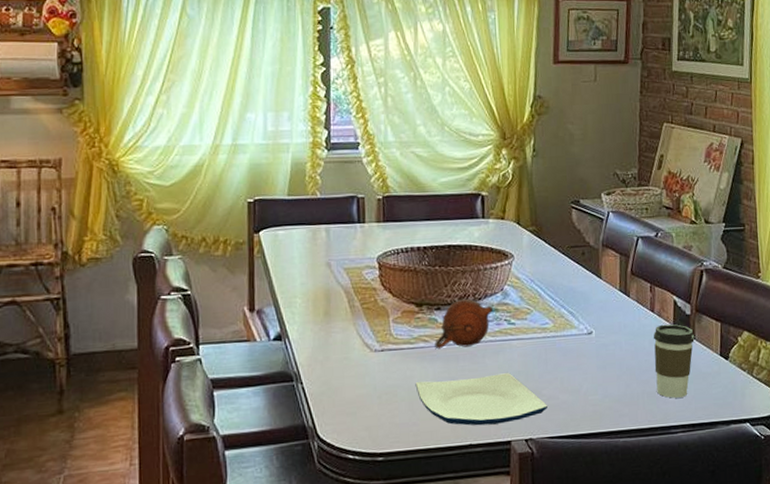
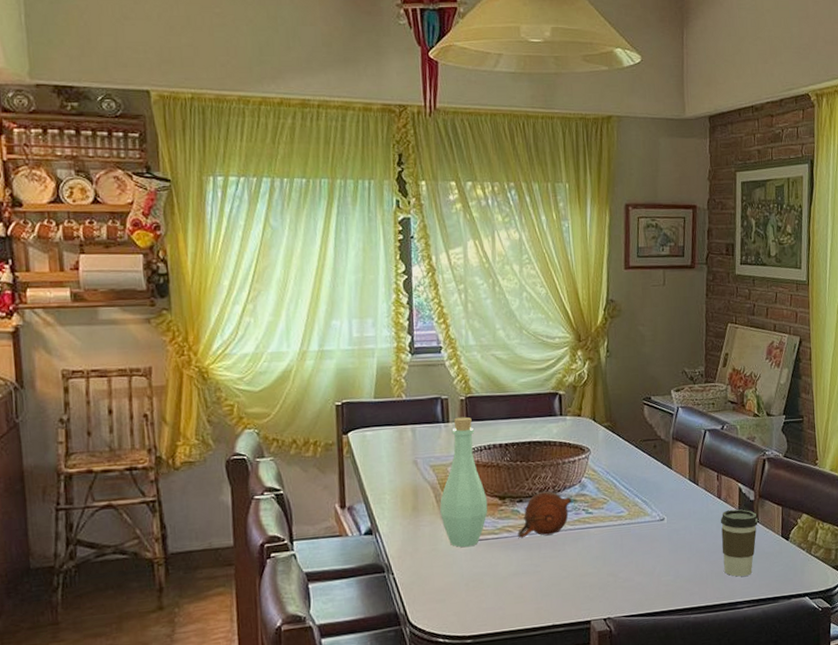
bottle: none [353,217,404,357] -> present [440,416,488,548]
plate: present [415,373,547,426] -> none [500,558,624,608]

